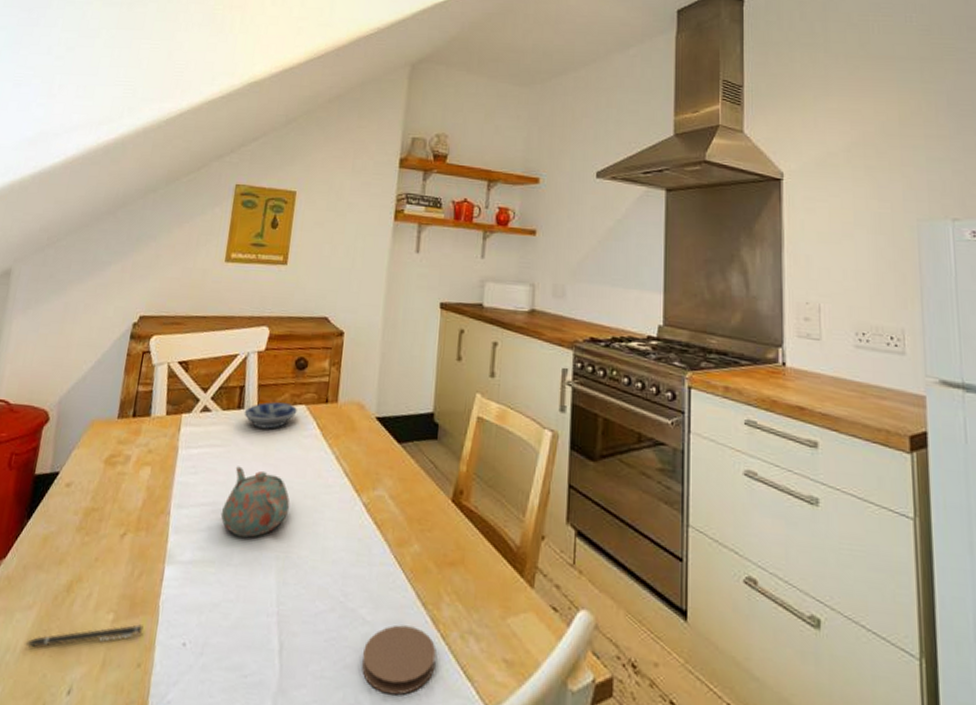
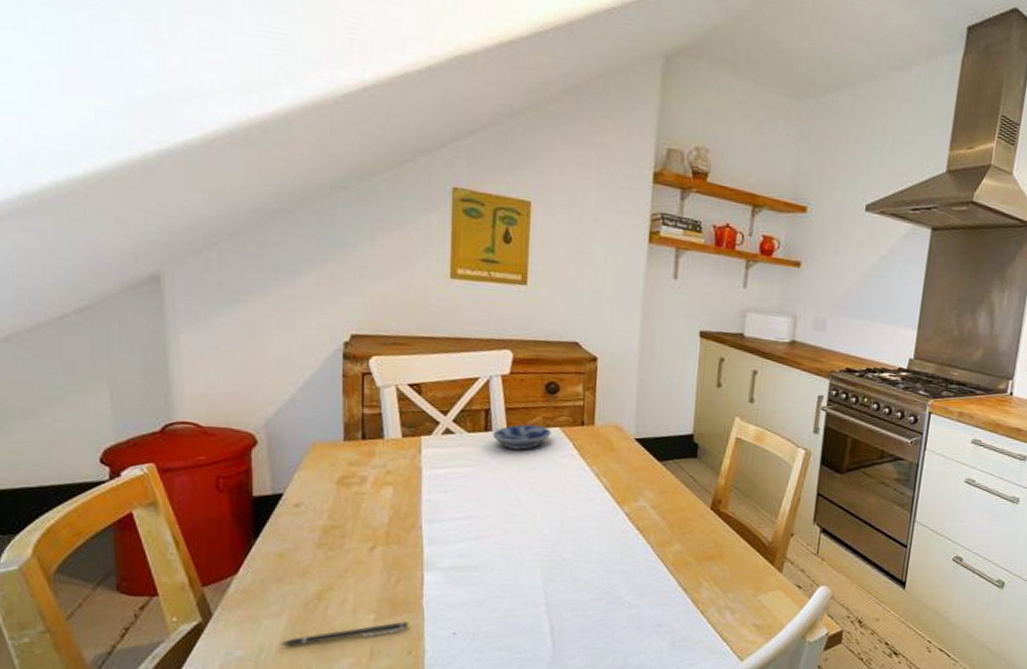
teapot: present [220,466,290,538] -> none [478,484,551,546]
coaster: present [362,624,436,695] -> none [629,606,696,656]

